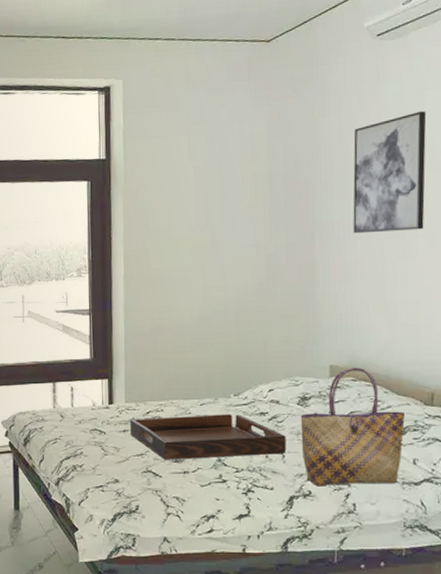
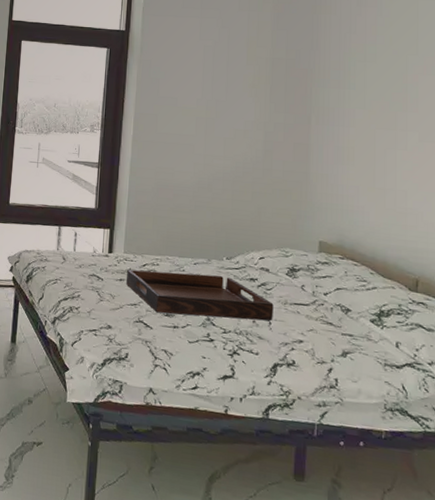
tote bag: present [300,367,406,487] -> none [288,245,390,364]
wall art: present [353,111,427,234] -> none [347,18,420,125]

